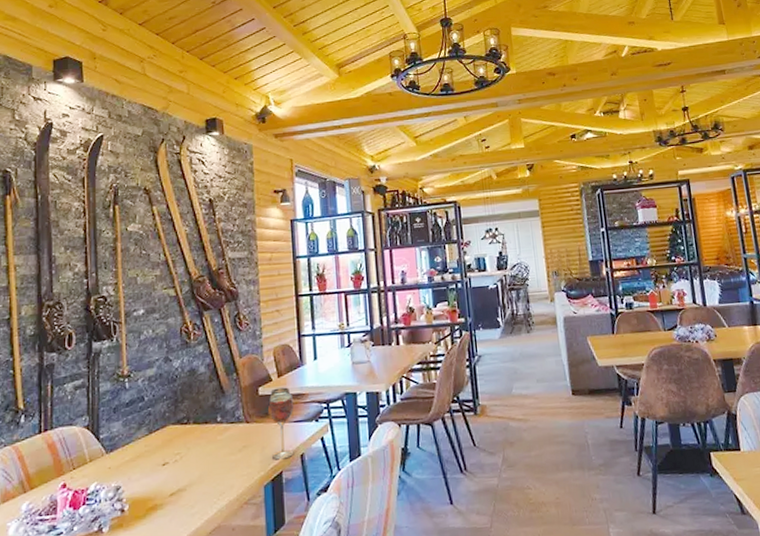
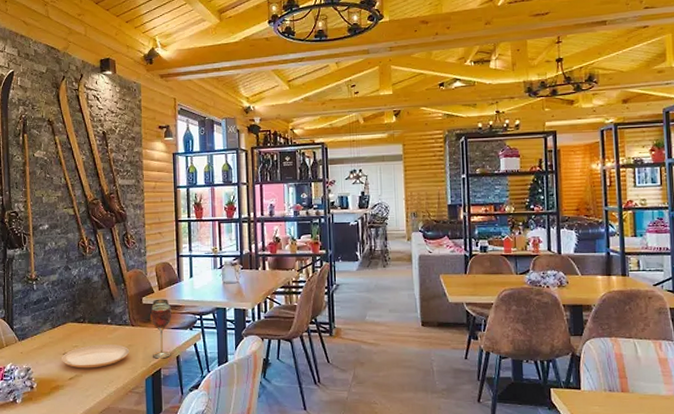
plate: none [159,447,244,481] -> present [61,343,130,369]

